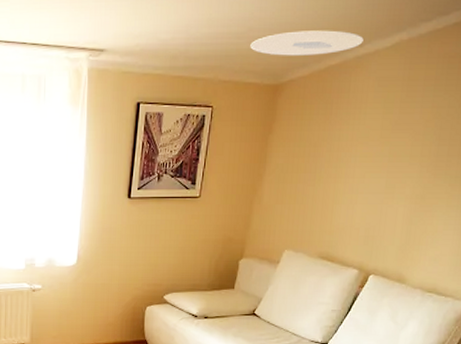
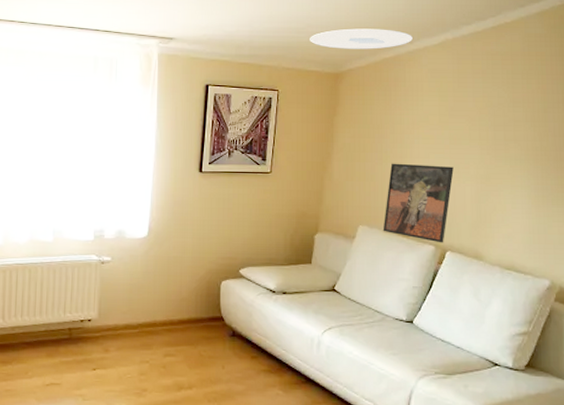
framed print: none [308,184,389,267] -> present [382,163,454,243]

